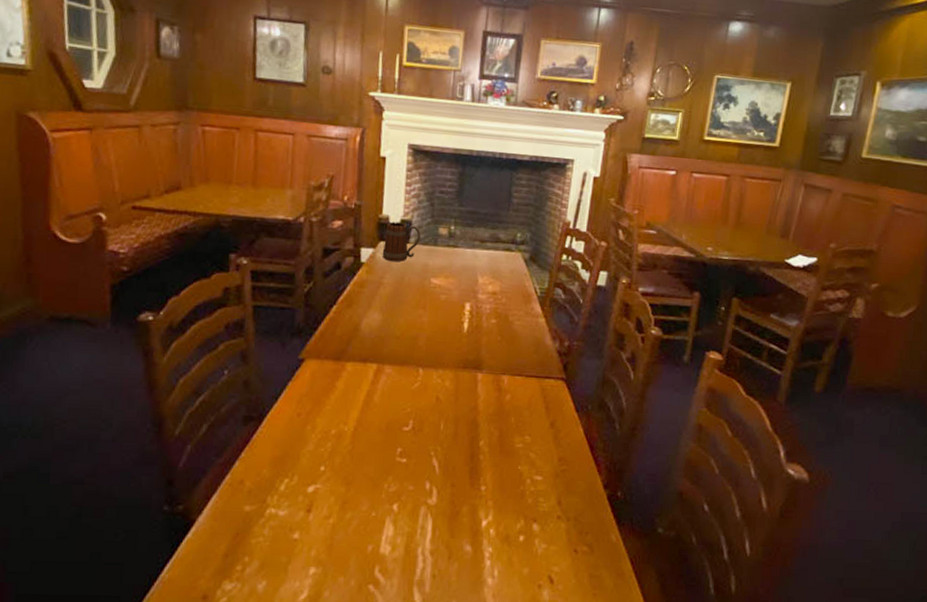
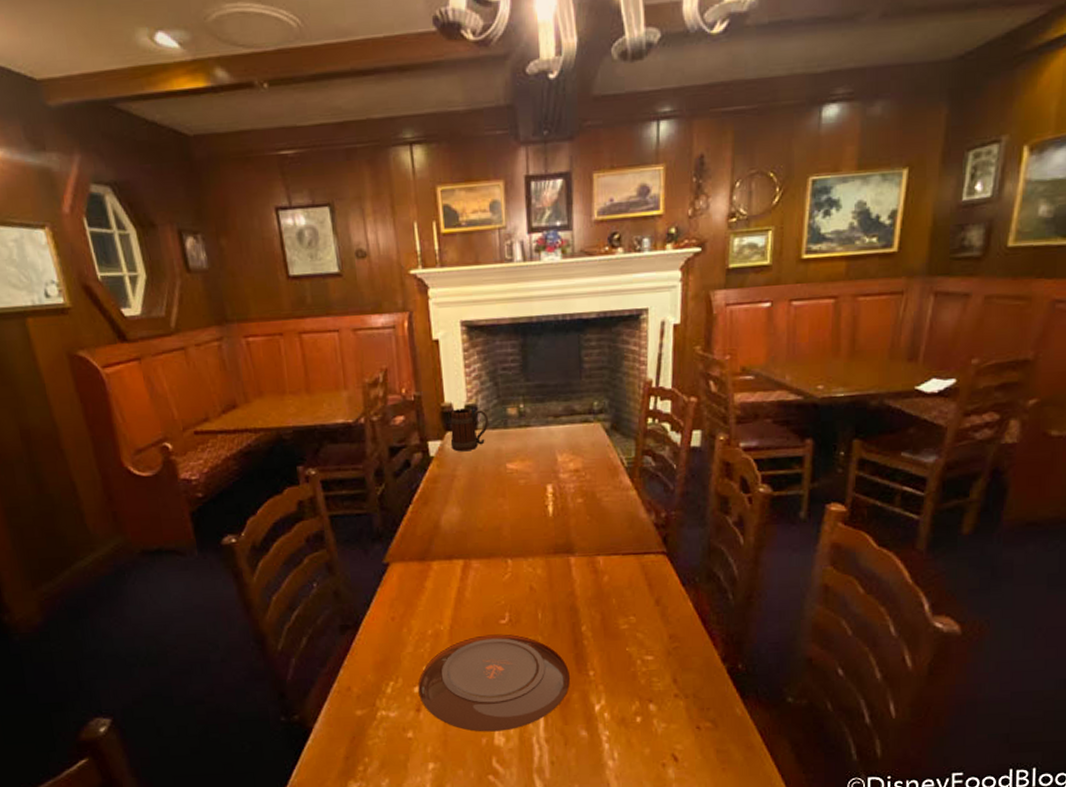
plate: none [312,440,463,540] -> present [418,634,570,732]

